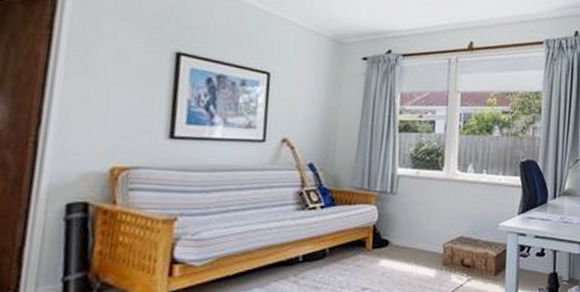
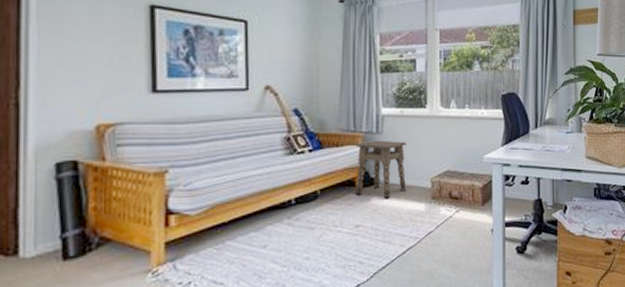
side table: none [365,200,420,262] -> present [355,140,407,199]

